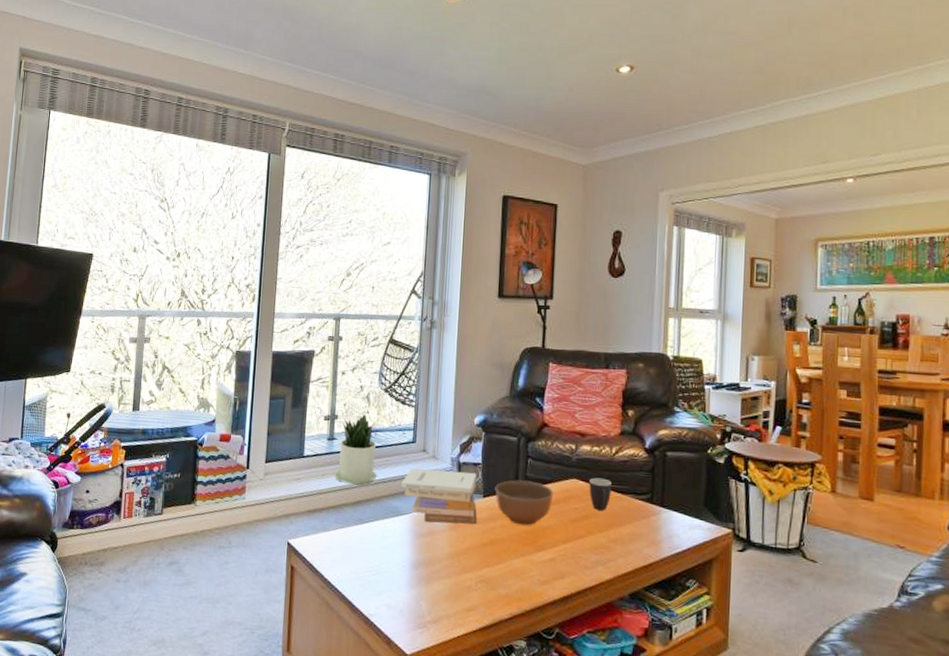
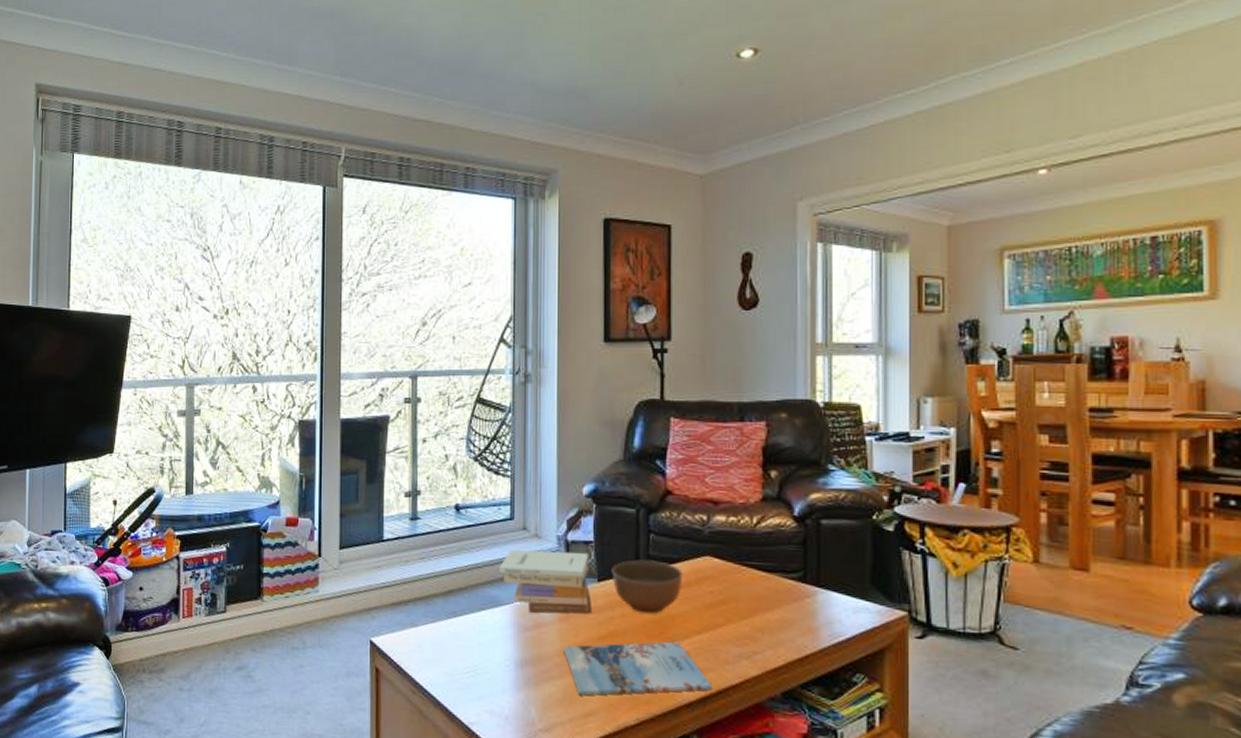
planter: present [334,415,377,485] -> none [419,489,471,572]
magazine: none [452,549,574,594] -> present [564,641,713,696]
mug: present [589,477,612,511] -> none [726,553,754,593]

